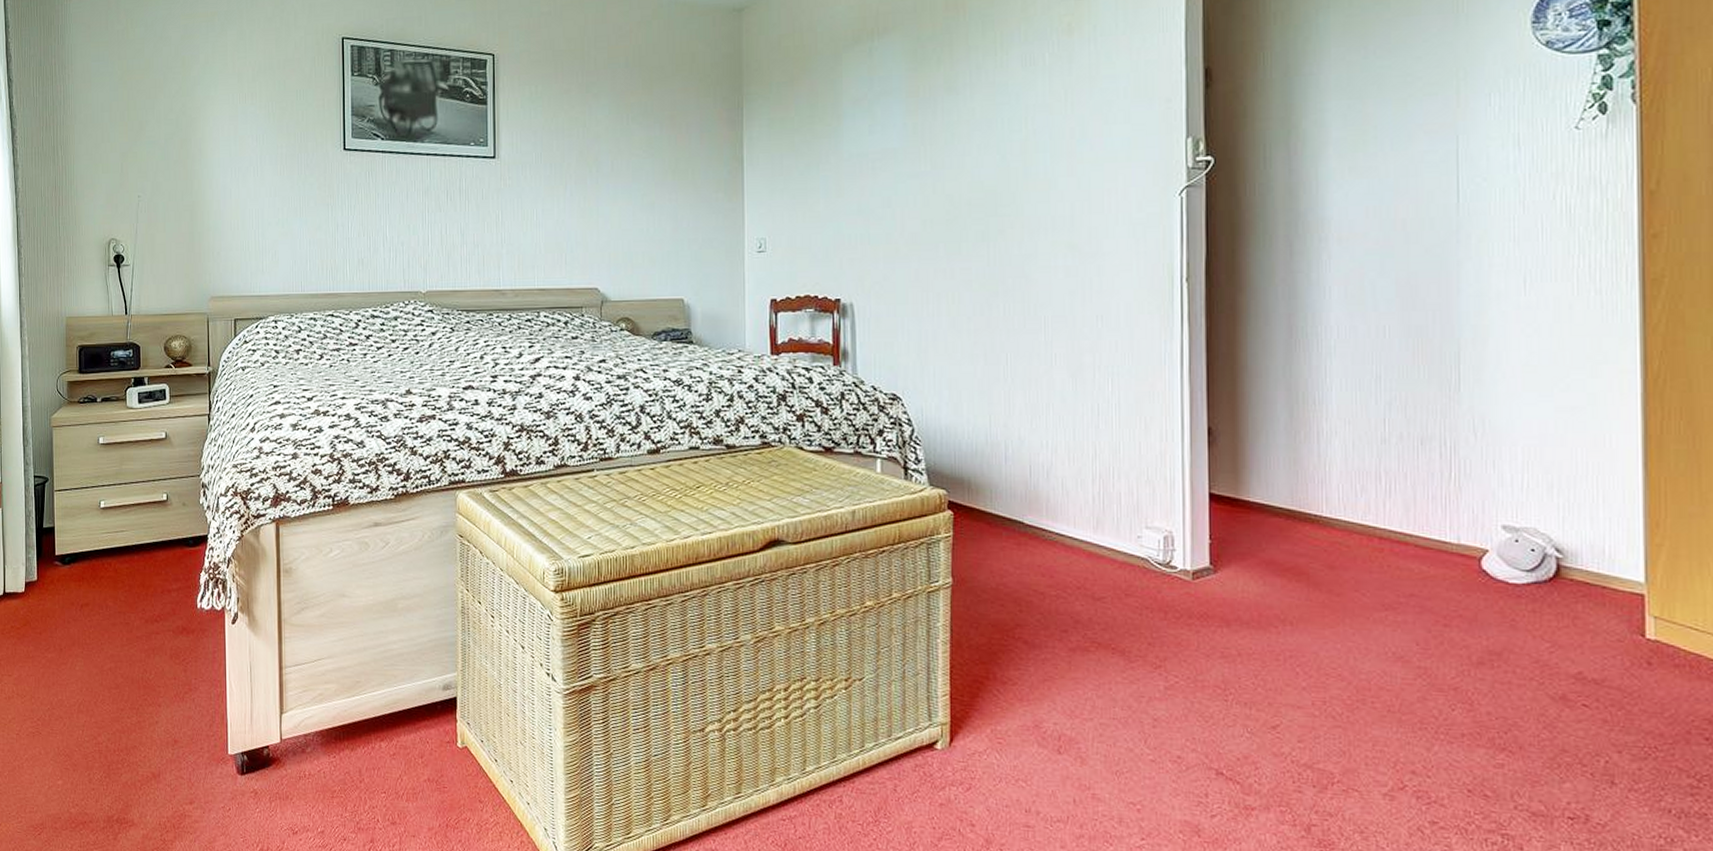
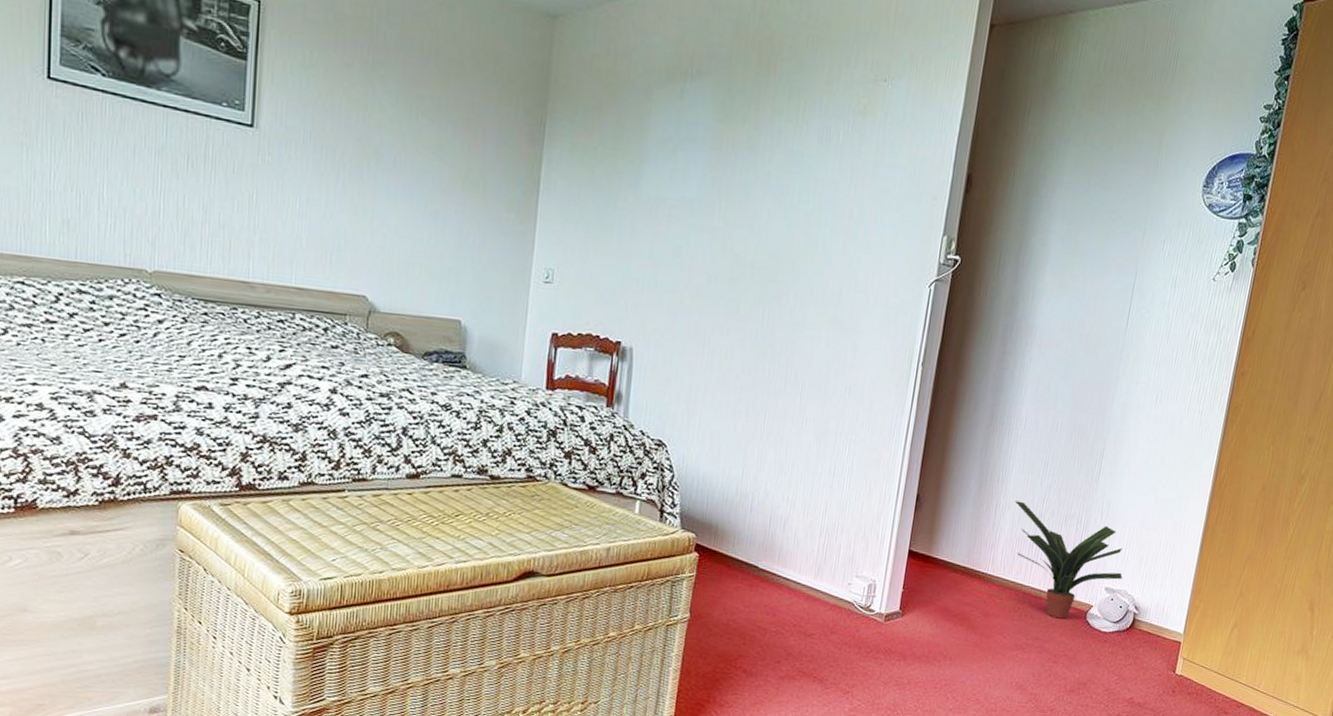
potted plant: none [1342,425,1526,569] -> present [1014,500,1123,619]

